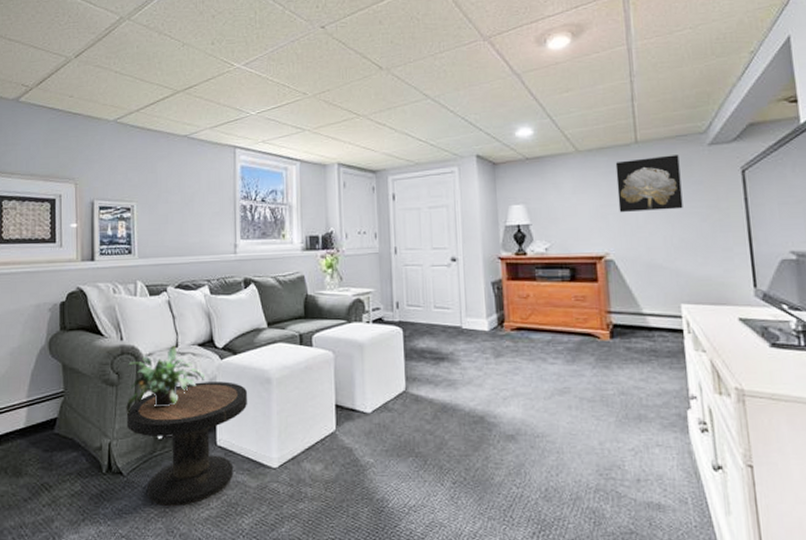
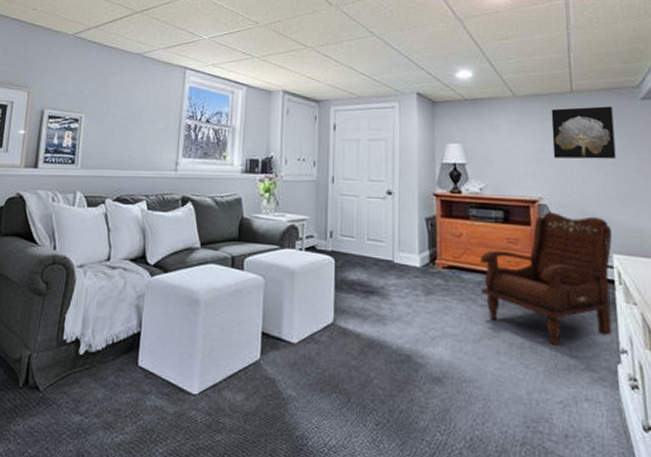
potted plant: present [126,346,206,415] -> none [50,259,134,327]
side table: present [126,381,248,506] -> none [49,298,175,428]
armchair: none [548,267,682,396] -> present [480,212,612,346]

